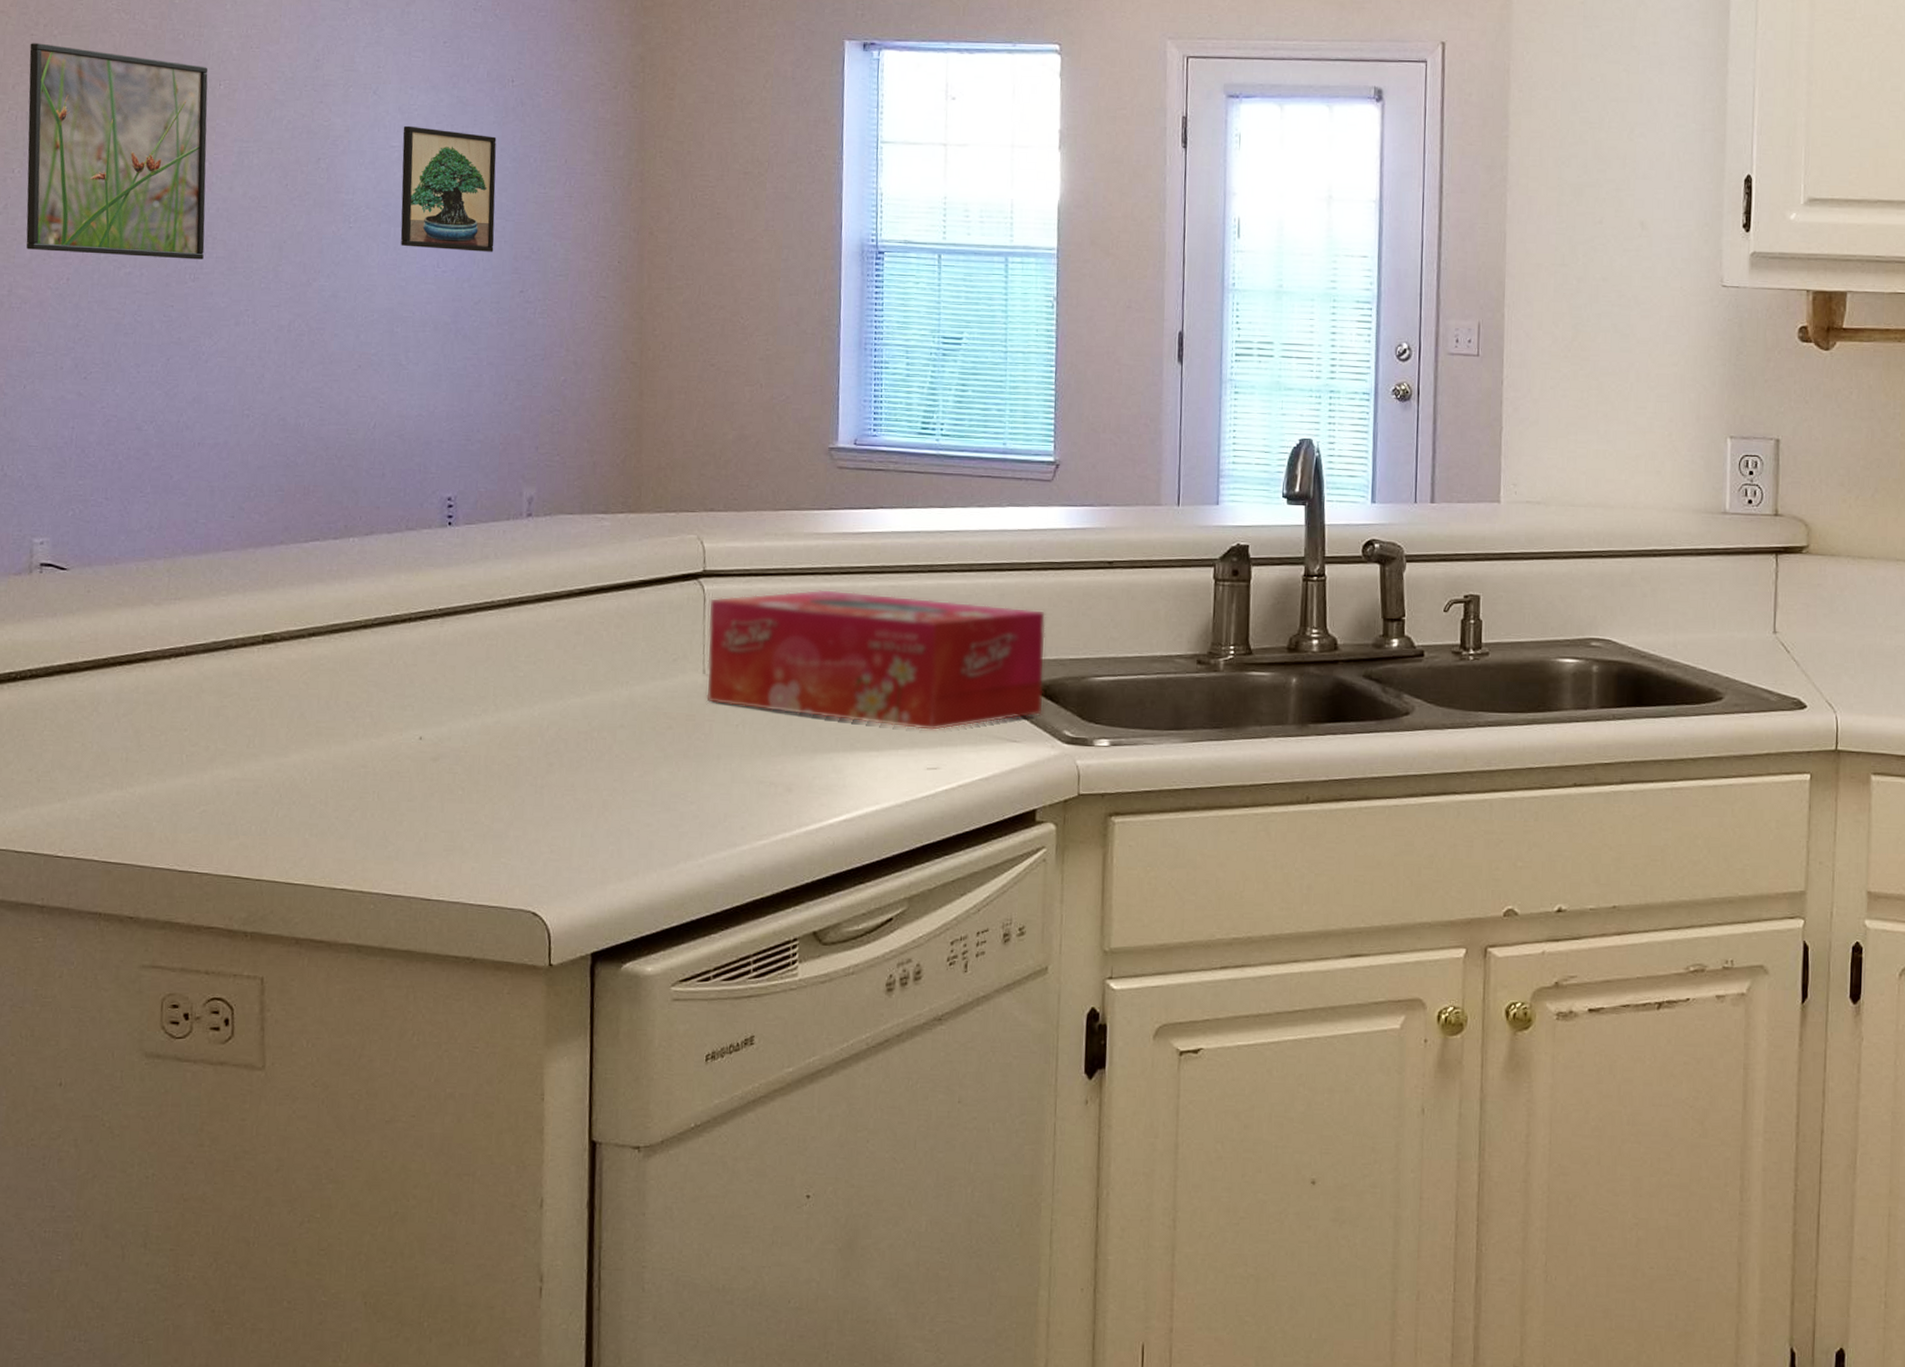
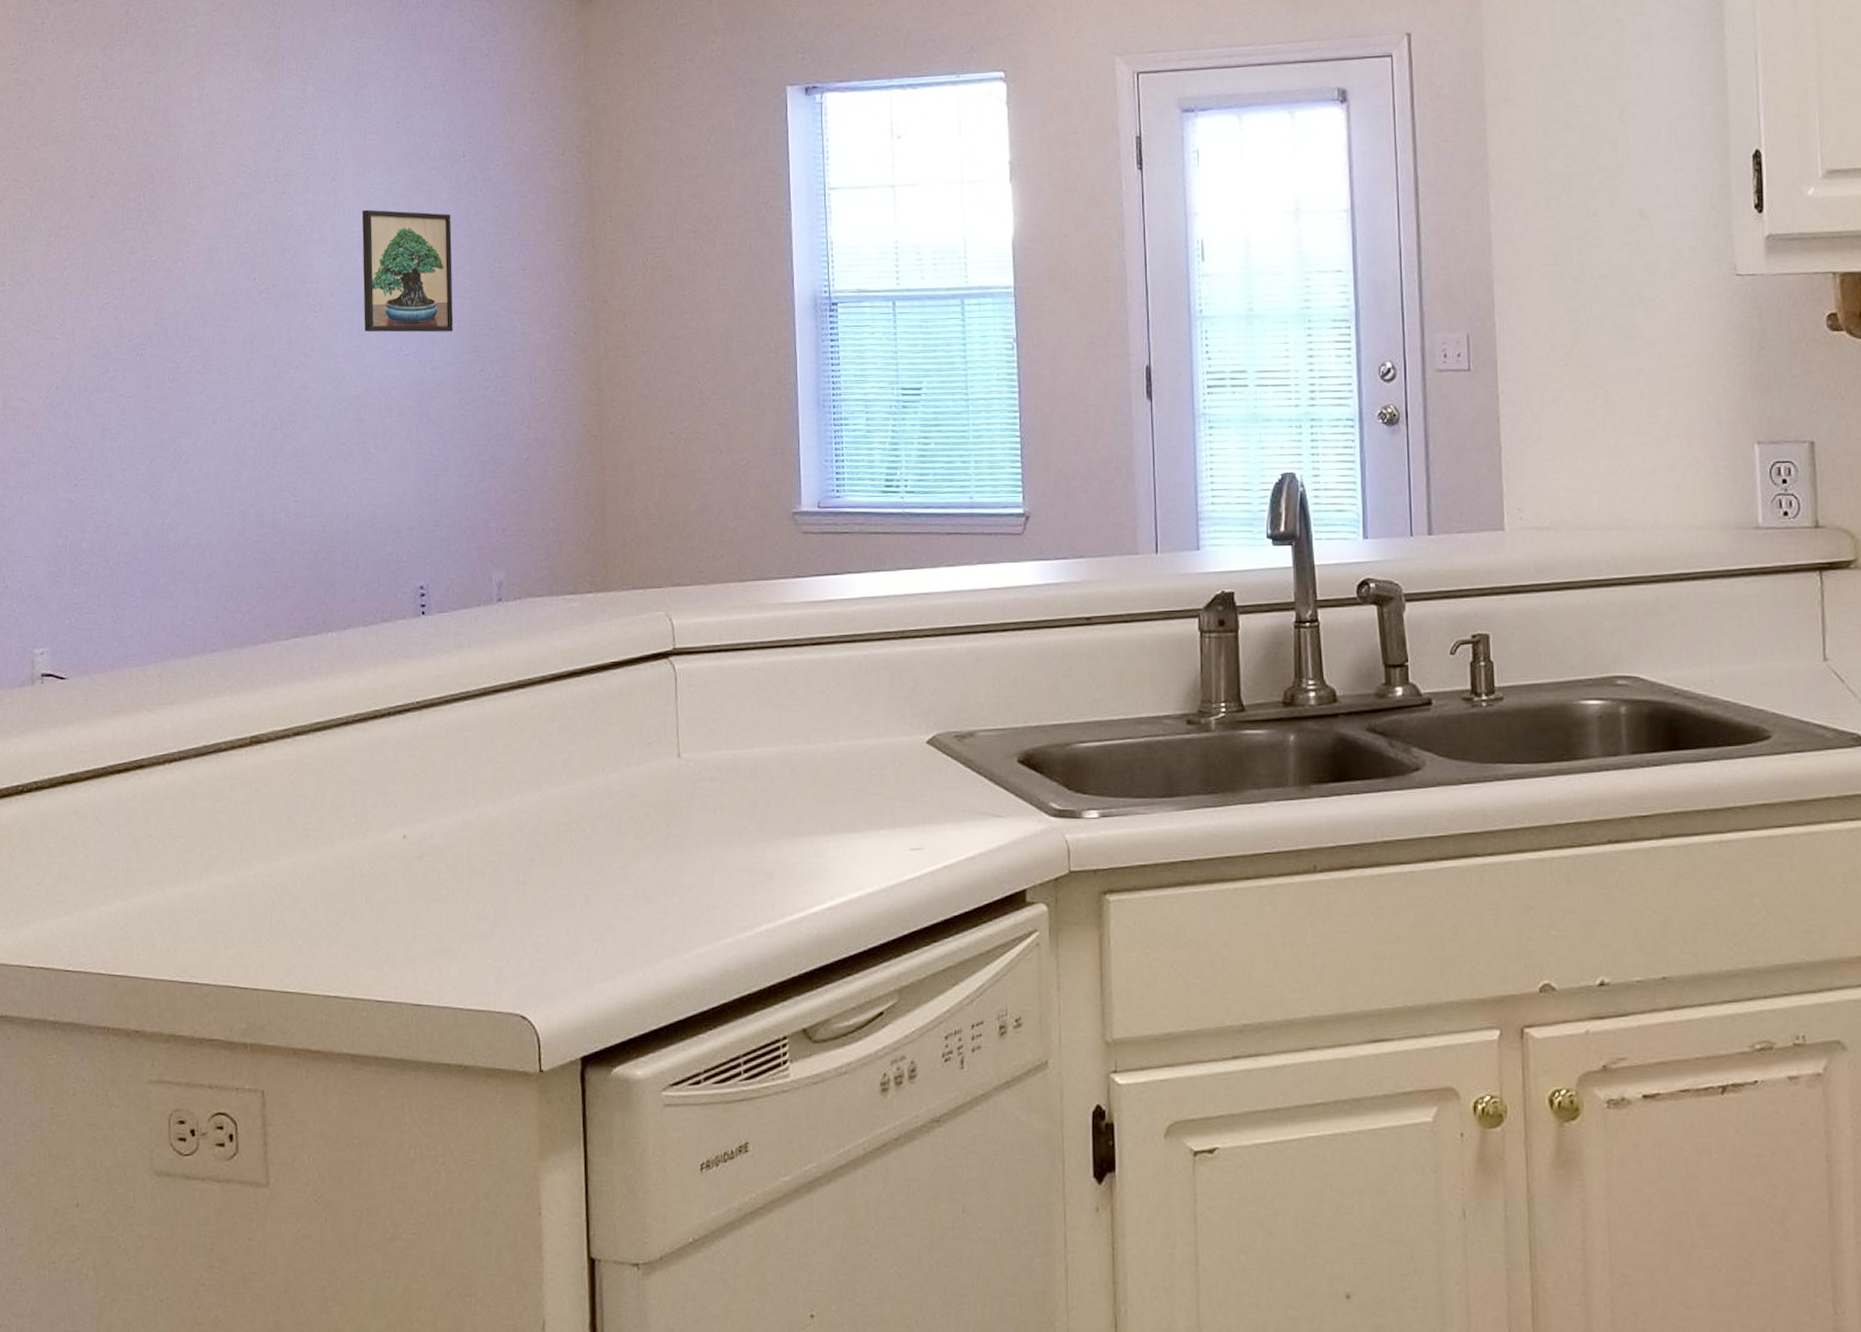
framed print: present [26,43,208,260] -> none [14,156,181,361]
tissue box: present [706,589,1046,731] -> none [680,661,1026,809]

